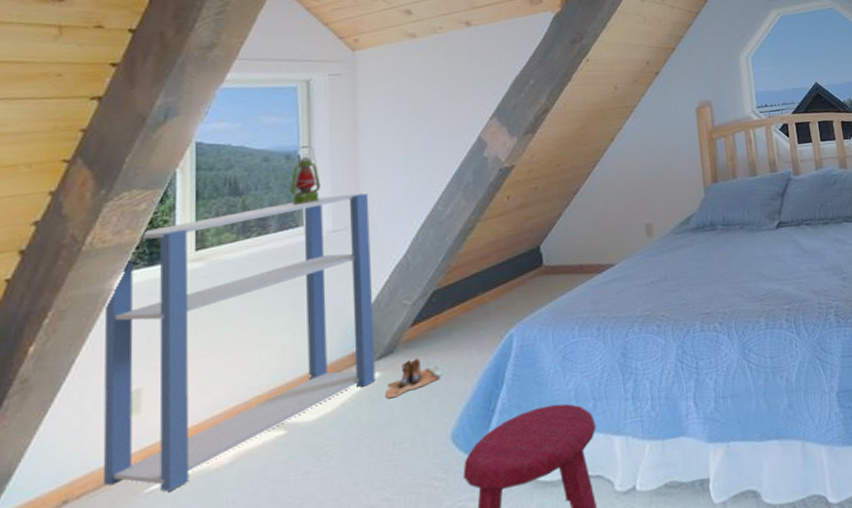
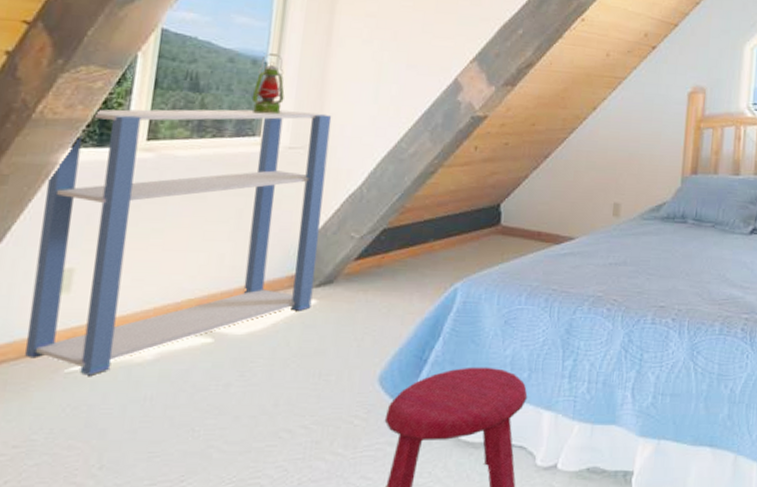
boots: present [386,357,442,398] -> none [319,293,380,327]

